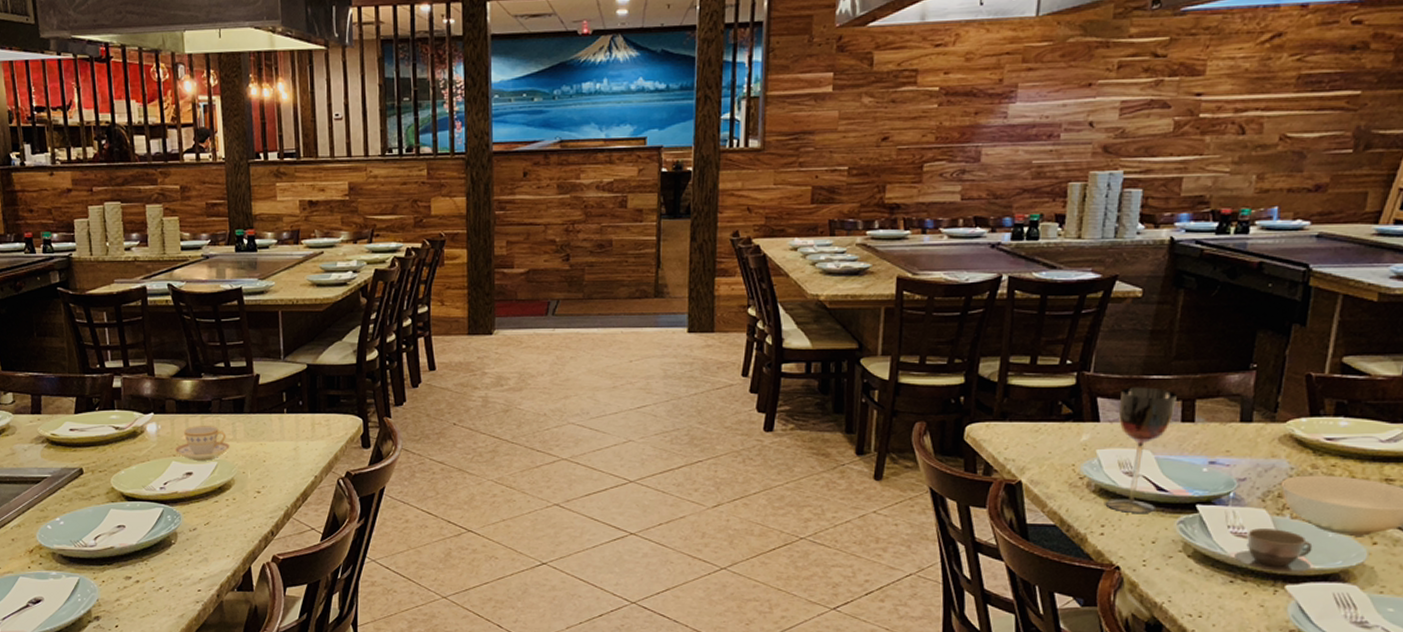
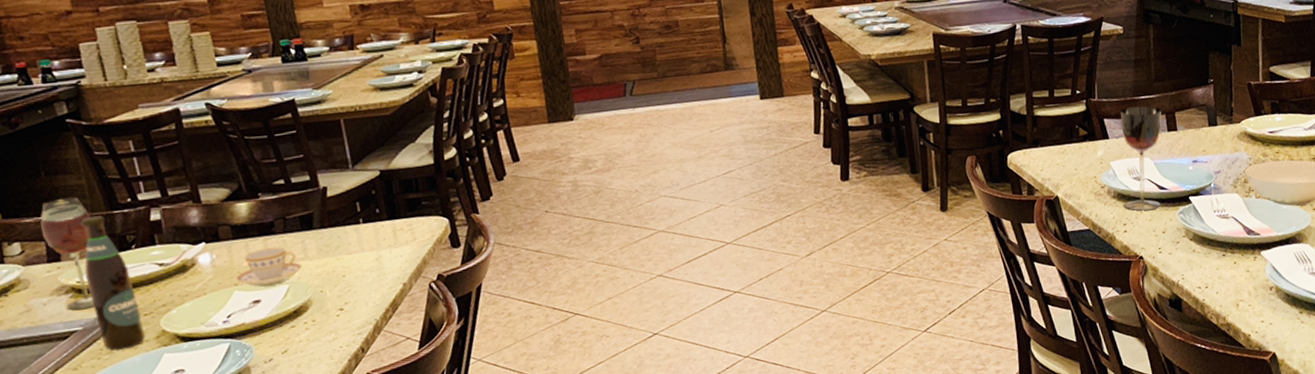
wineglass: none [29,358,67,458] -> present [40,197,95,310]
bottle: none [57,377,98,498] -> present [81,215,146,350]
teacup: present [1234,528,1313,573] -> none [1222,208,1276,243]

